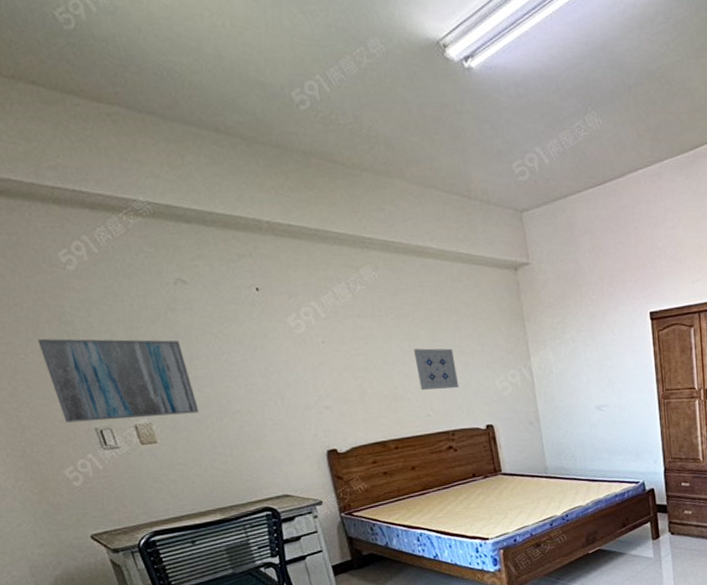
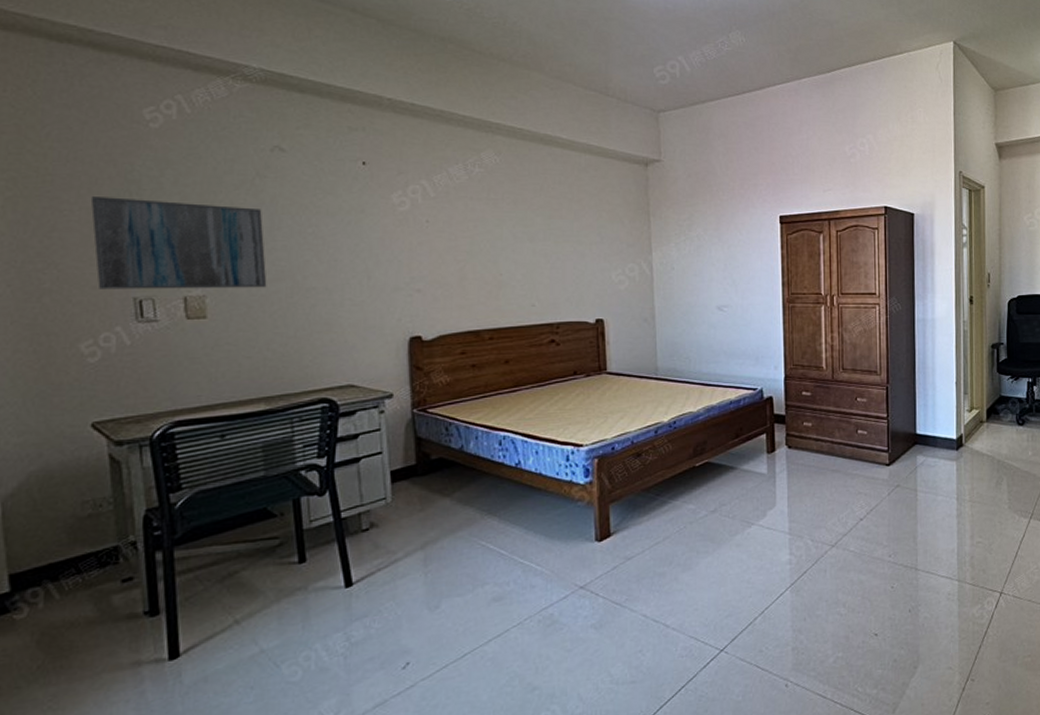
wall art: present [414,348,460,390] -> none [527,235,572,278]

